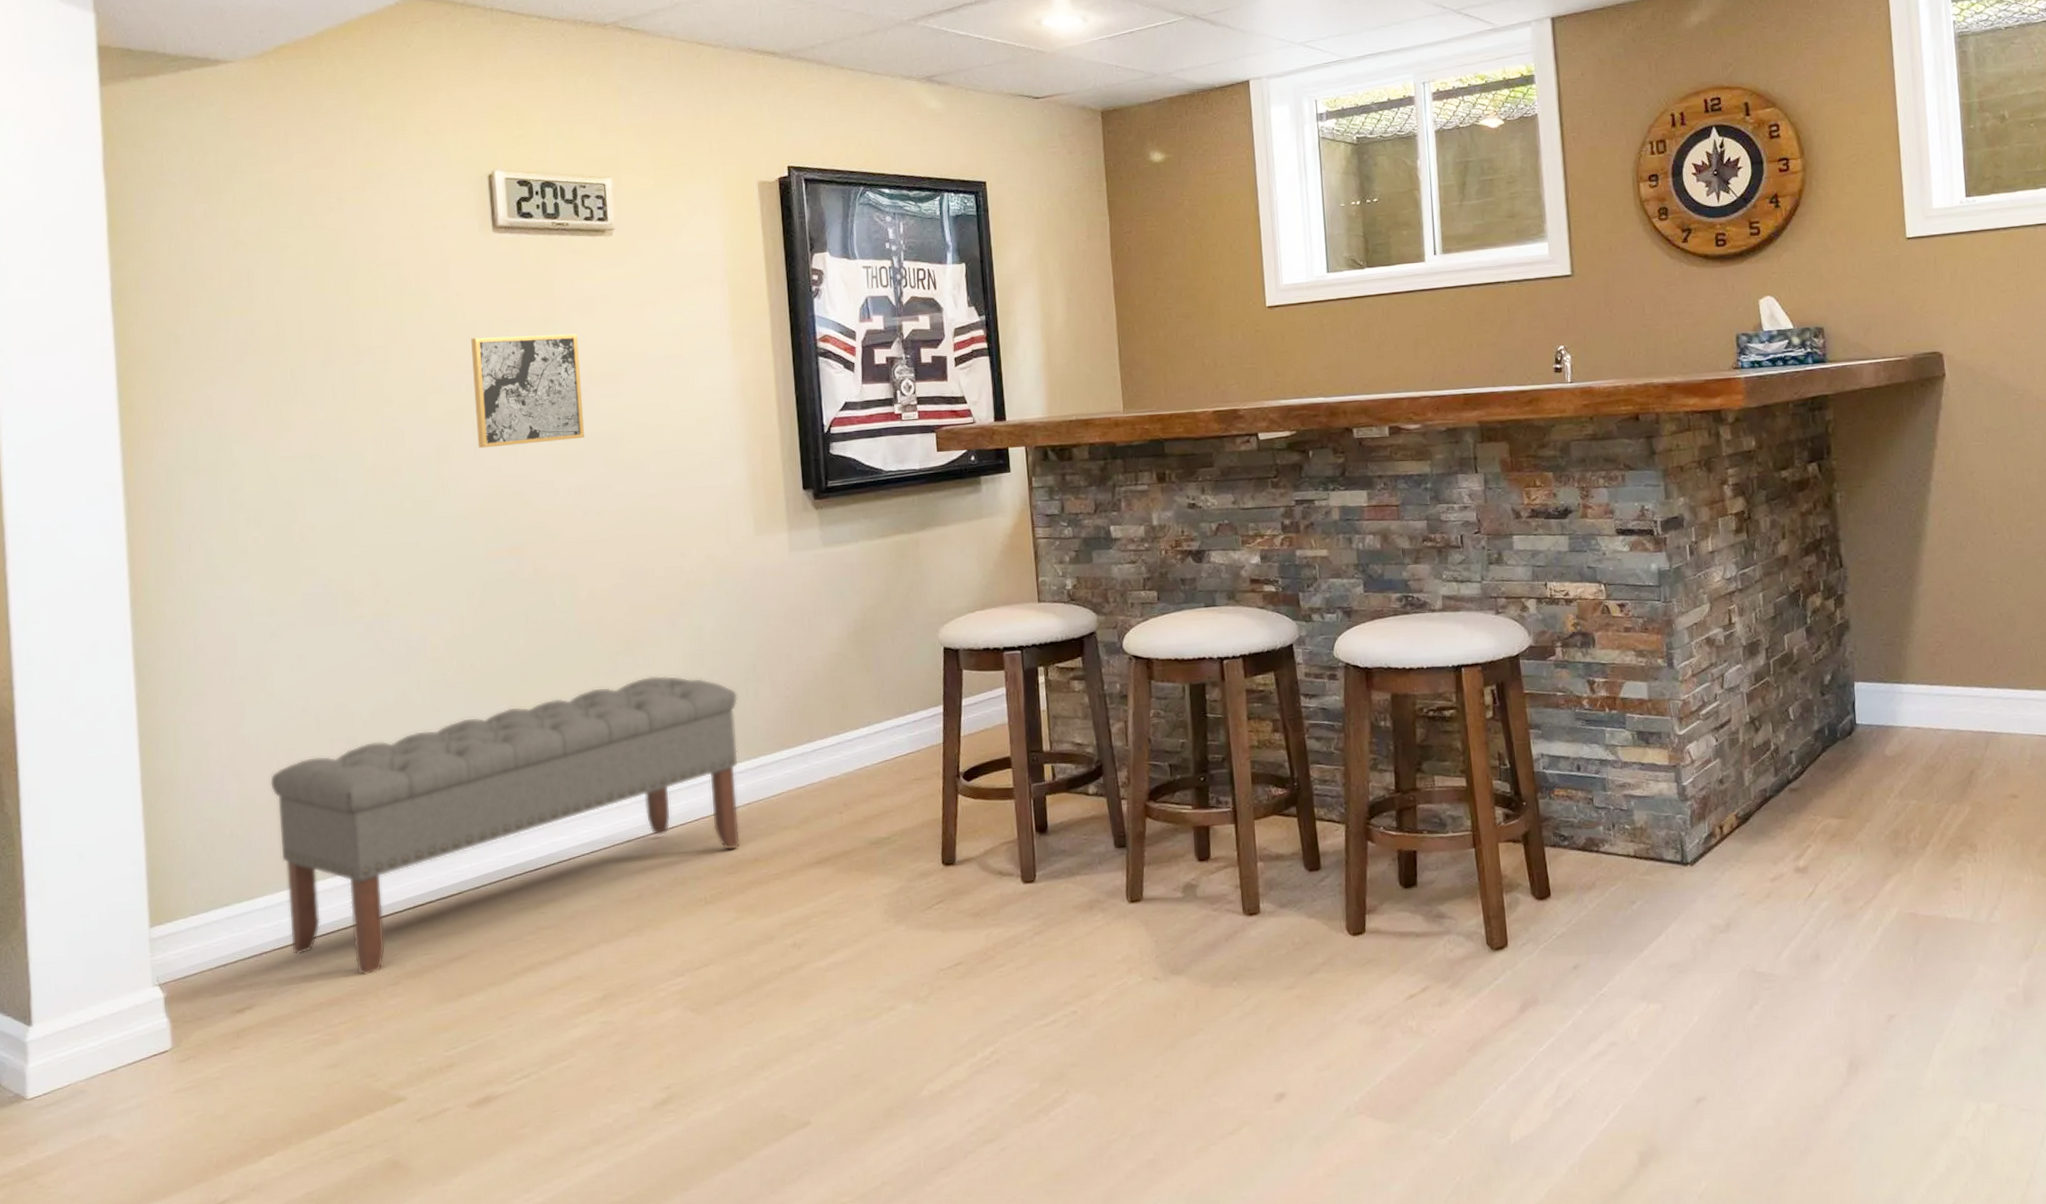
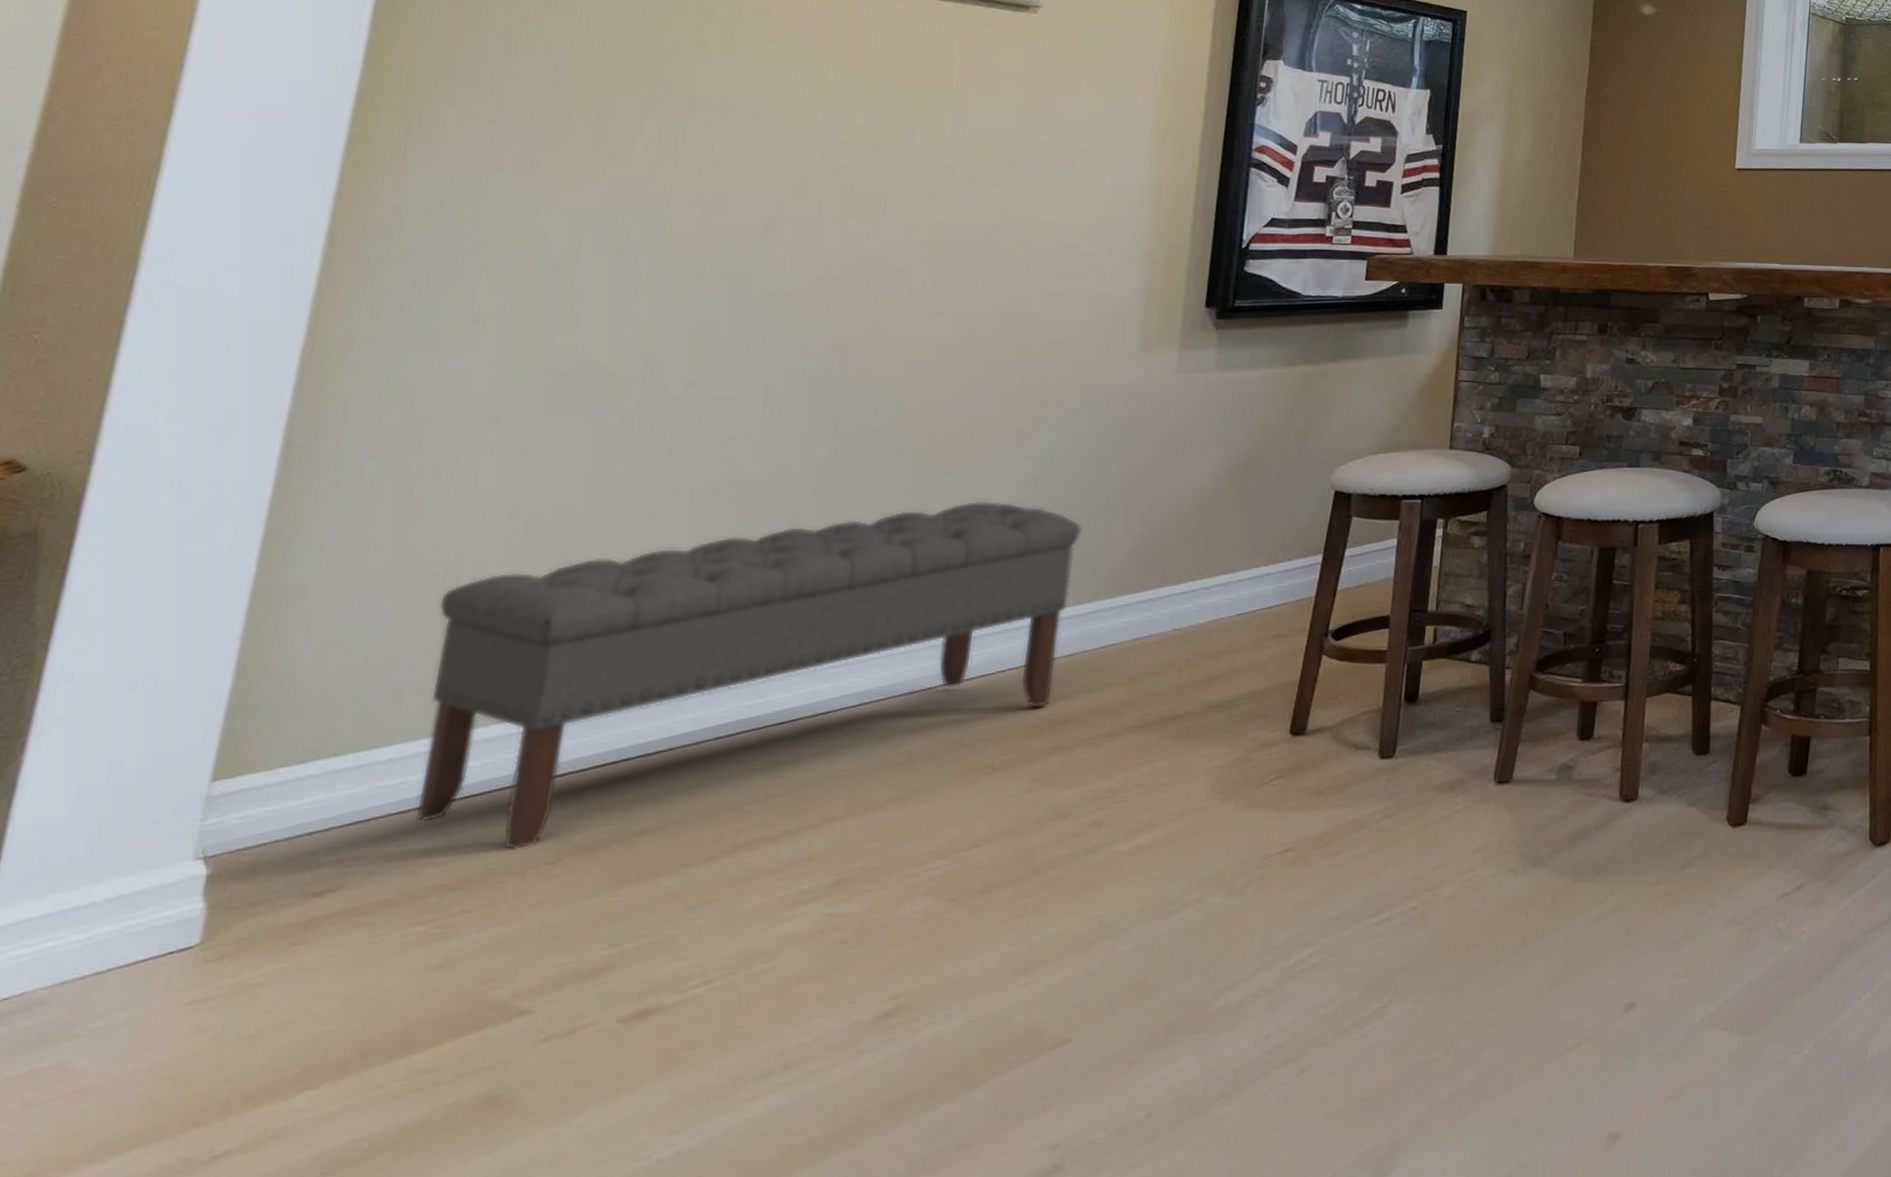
wall art: present [471,333,585,449] -> none [820,103,972,228]

